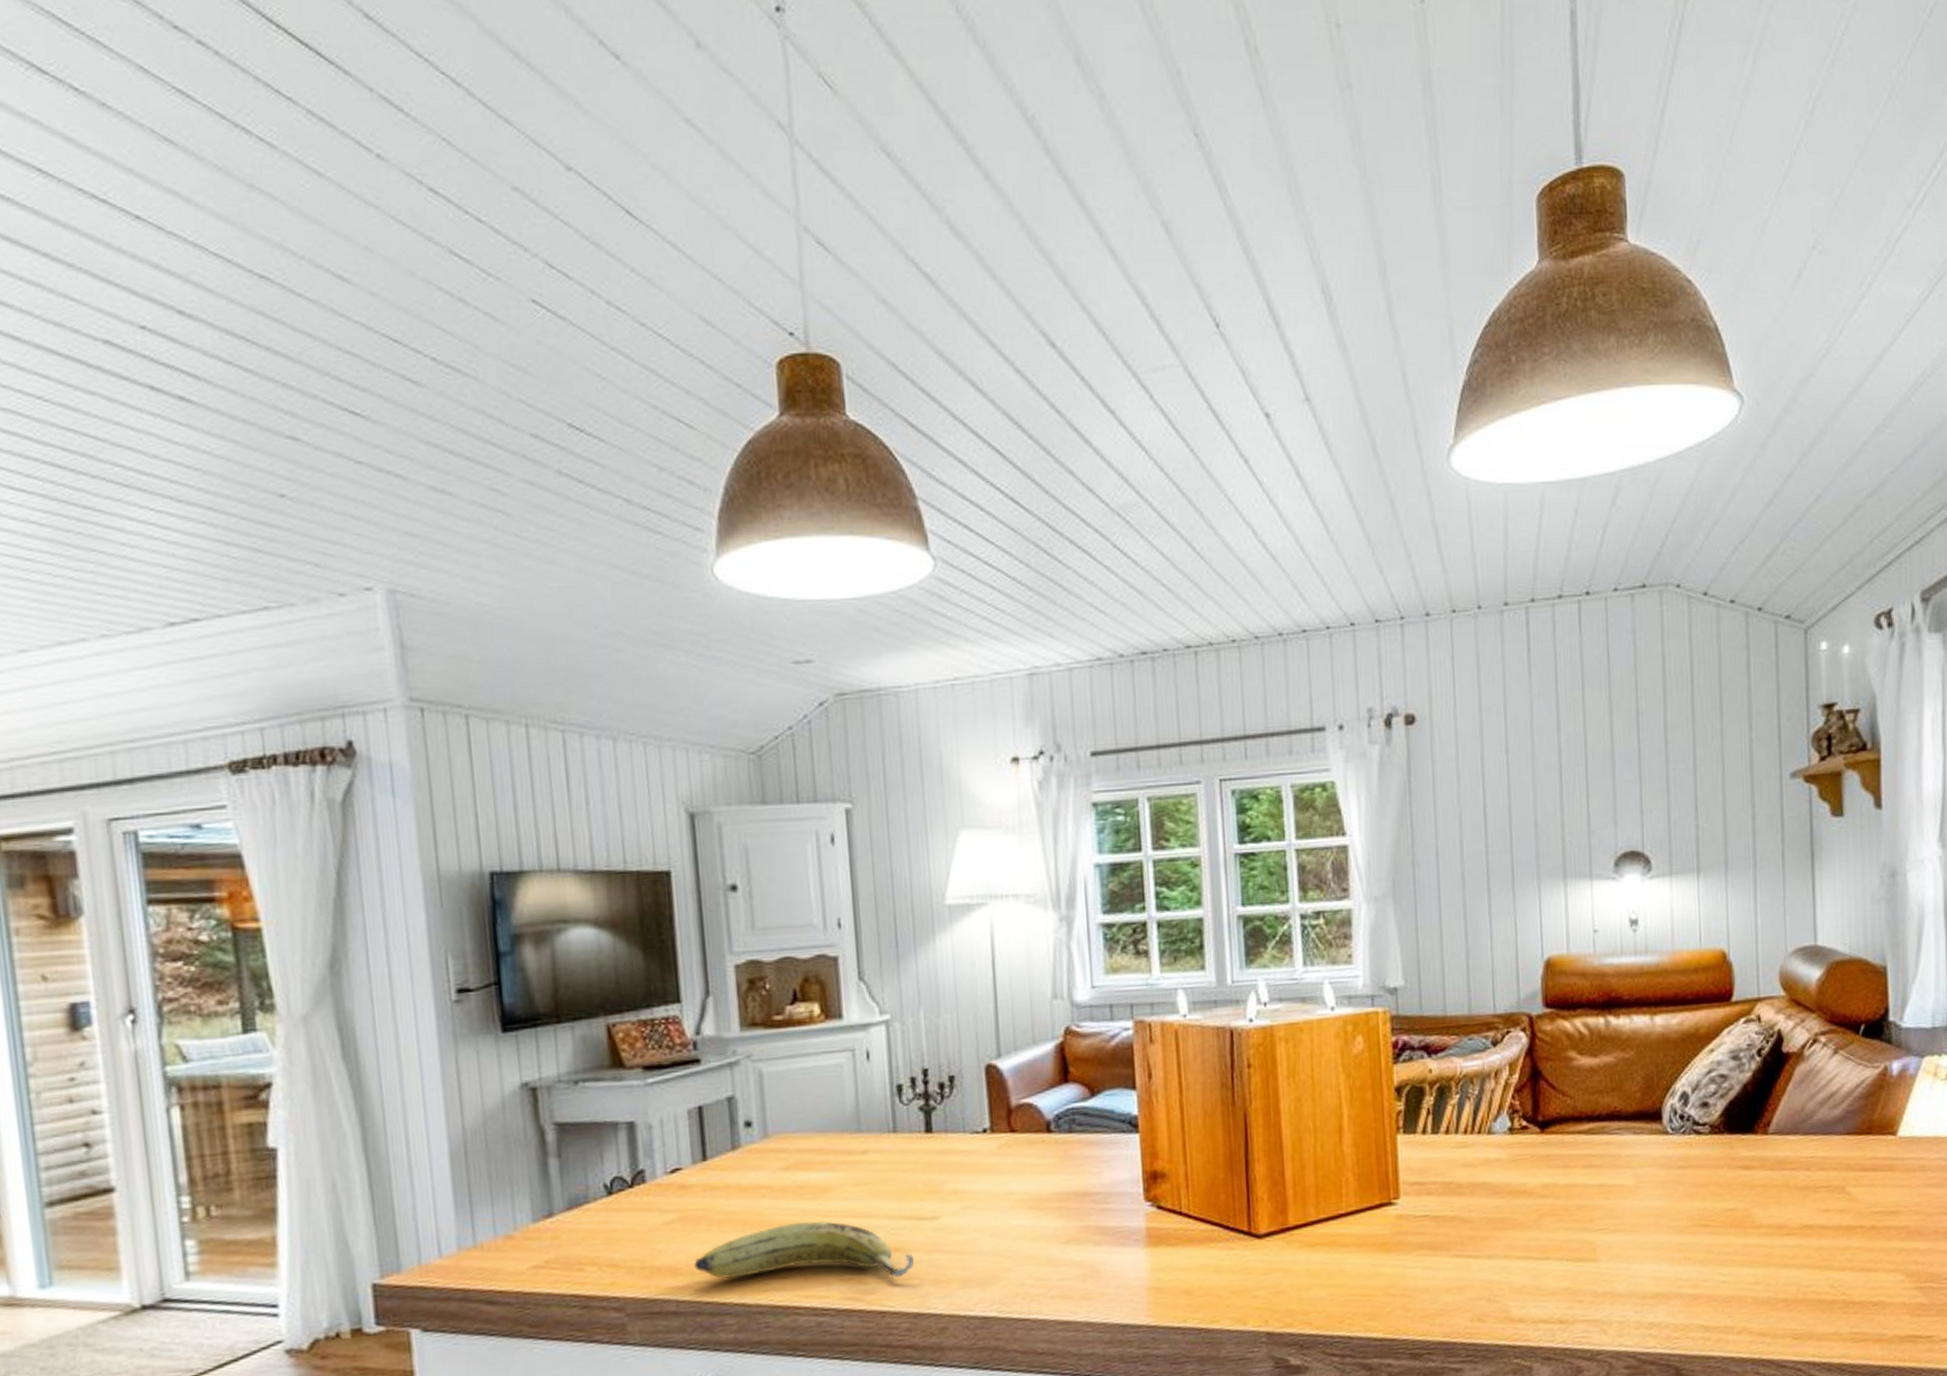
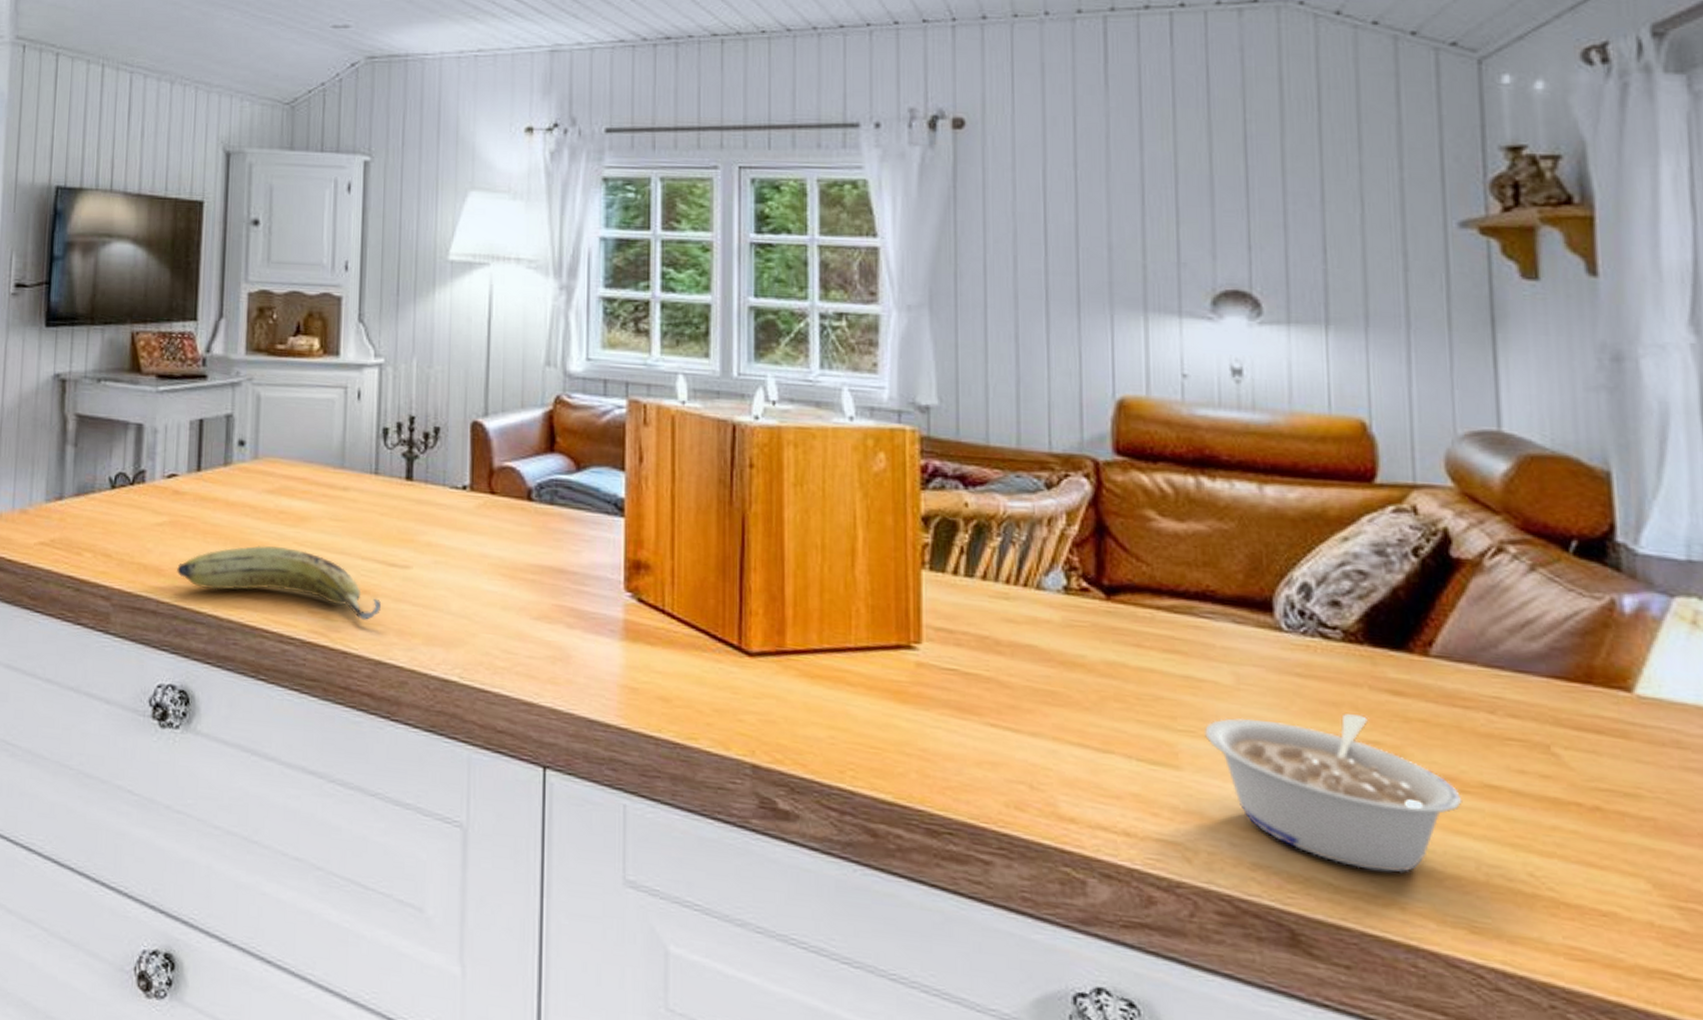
legume: none [1615,1190,1789,1310] -> present [1205,713,1463,874]

